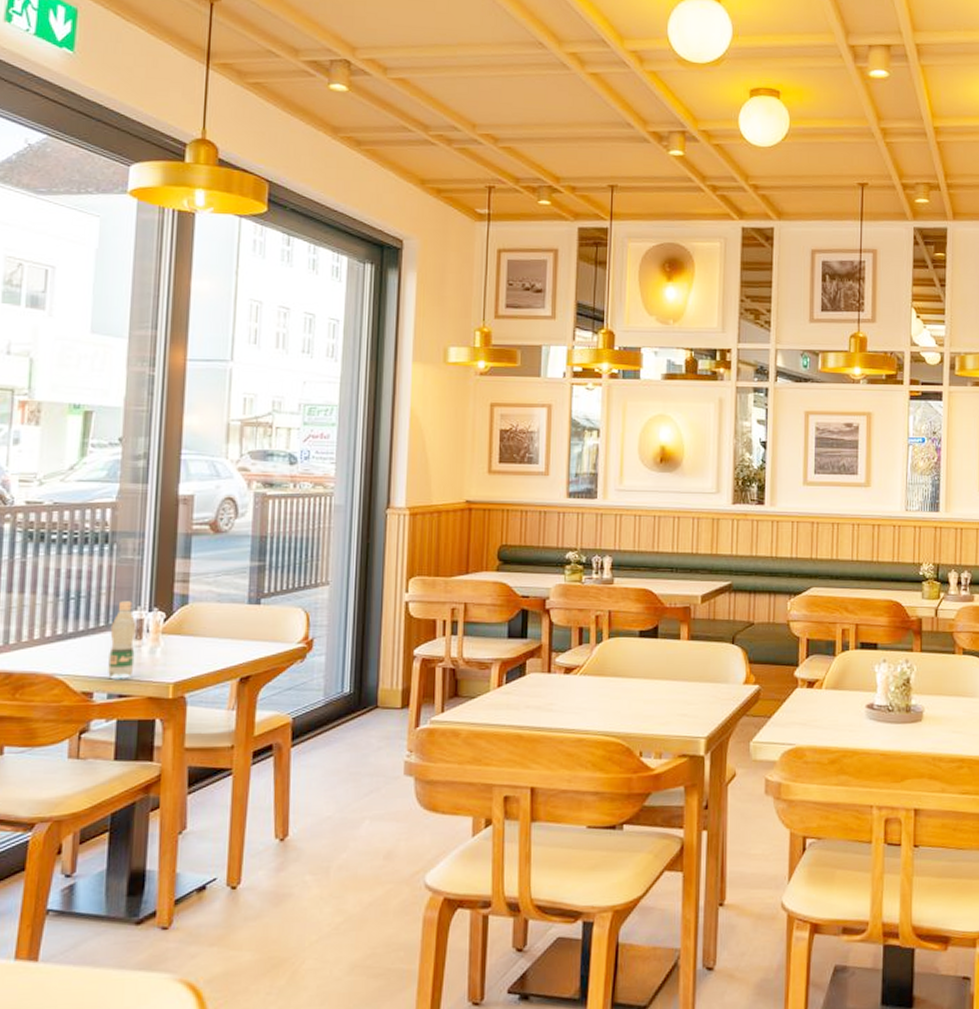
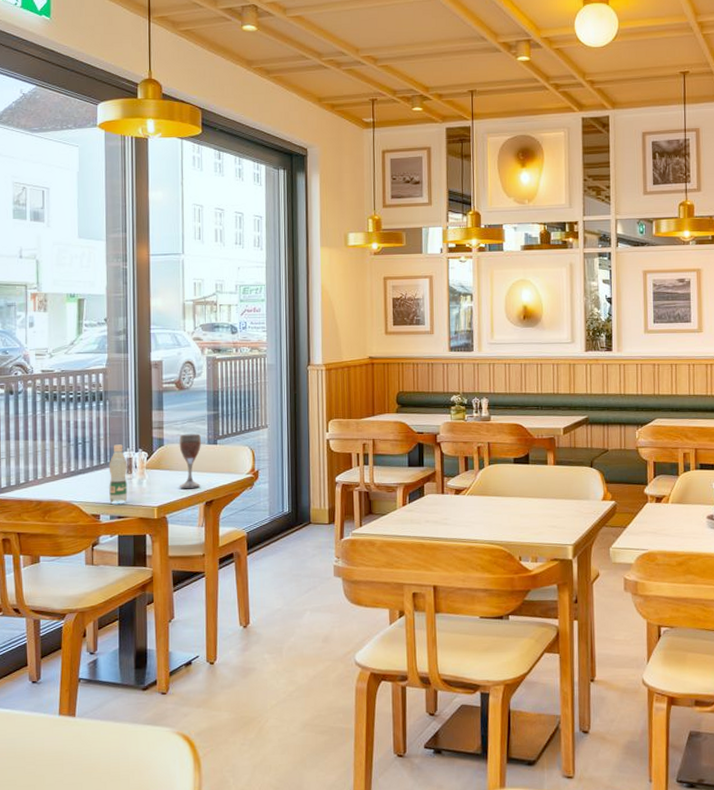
cup: none [205,590,239,660] -> present [179,433,201,488]

